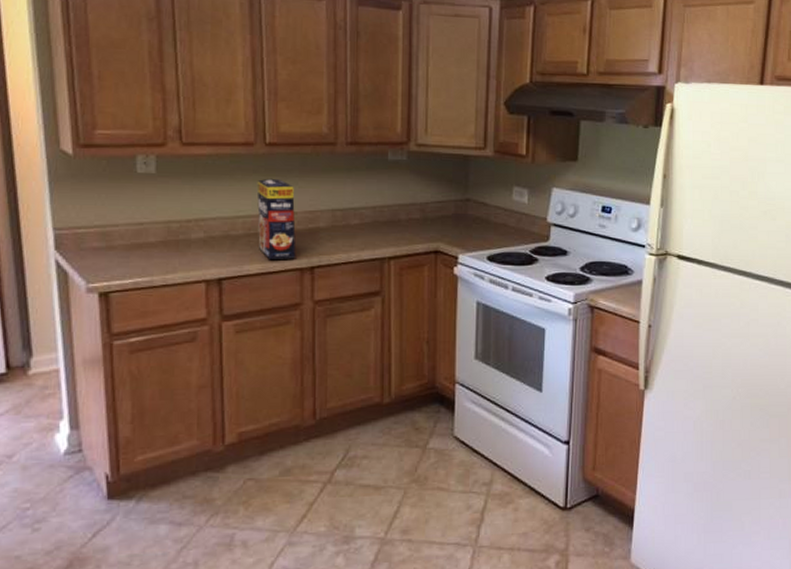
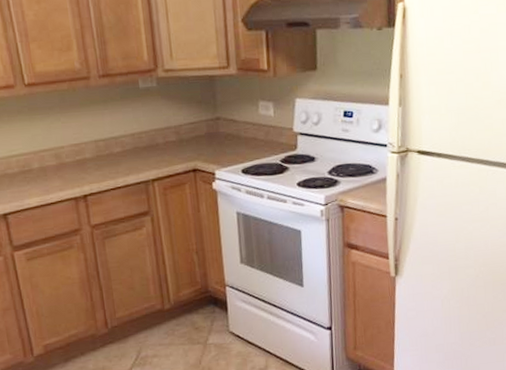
cereal box: present [256,178,296,259] -> none [23,117,69,192]

